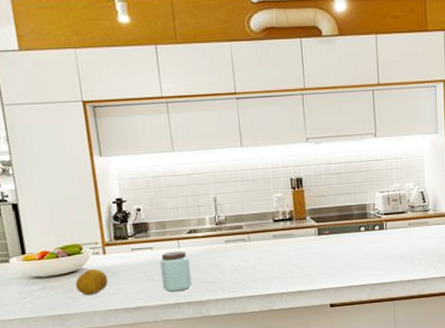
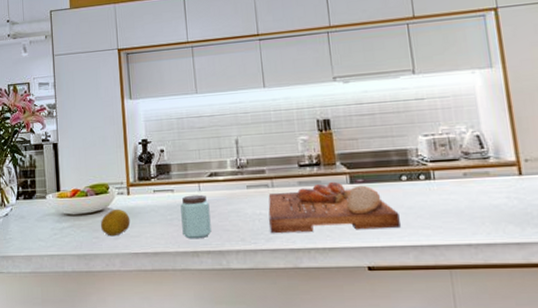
cutting board: none [245,234,358,283] -> present [268,181,401,234]

